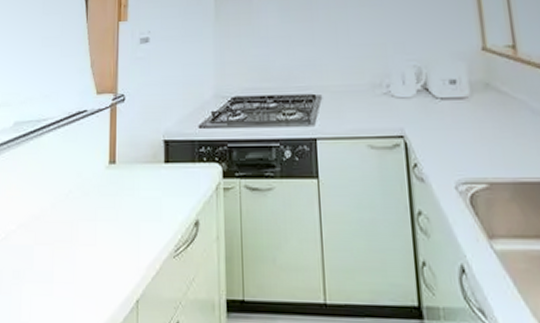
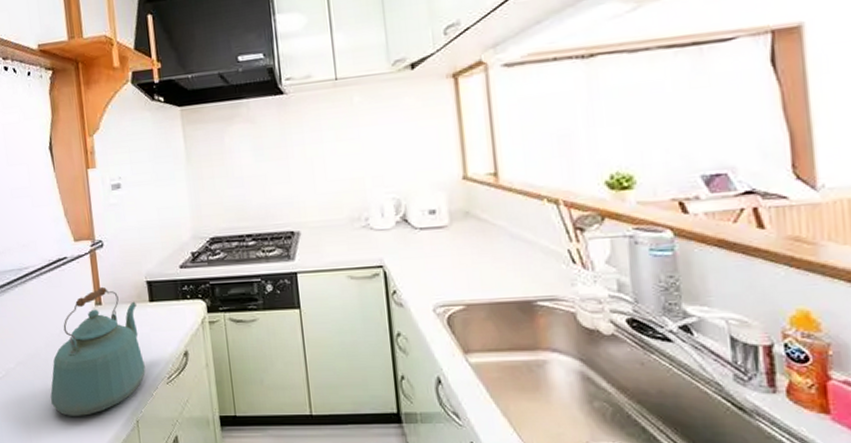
kettle: none [48,143,152,292] -> present [50,286,146,416]

